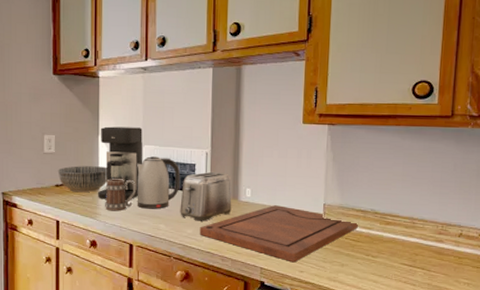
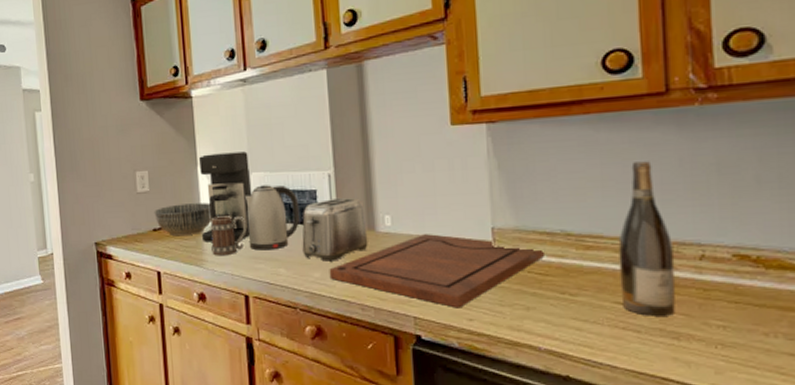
wine bottle: none [406,164,444,275] -> present [618,161,676,316]

